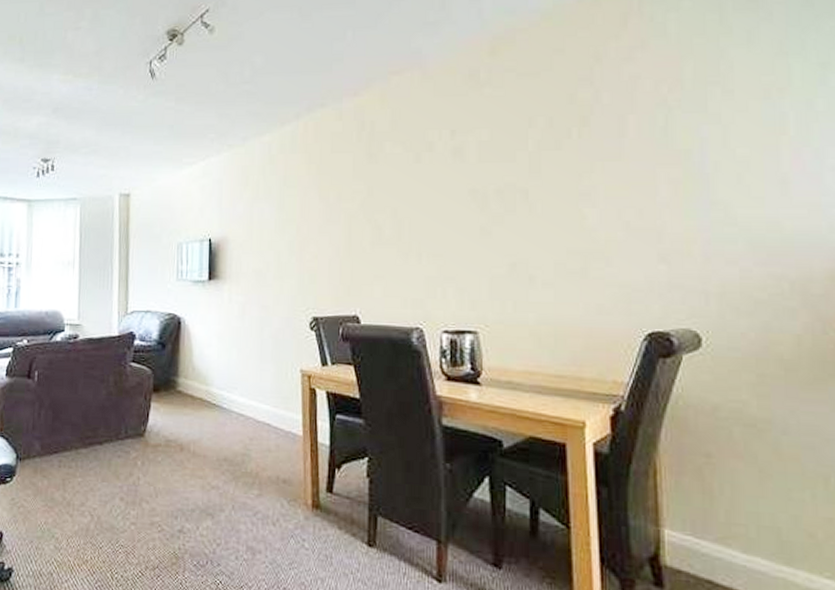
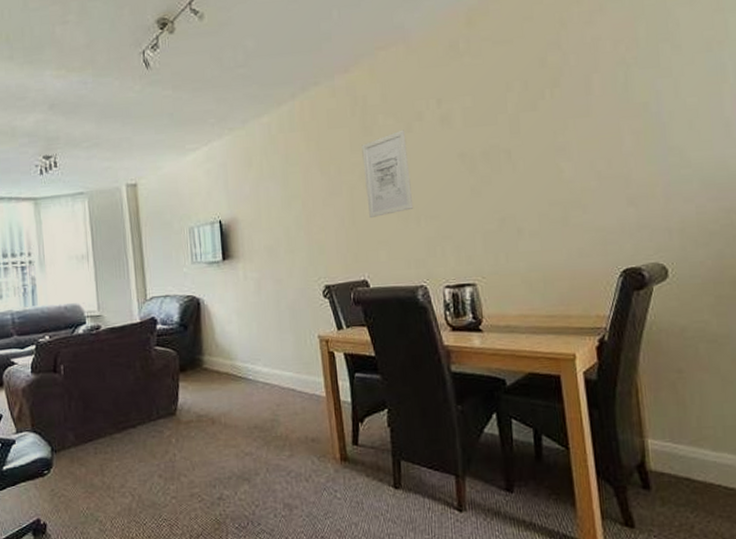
wall art: none [365,159,416,250] -> present [362,129,414,218]

